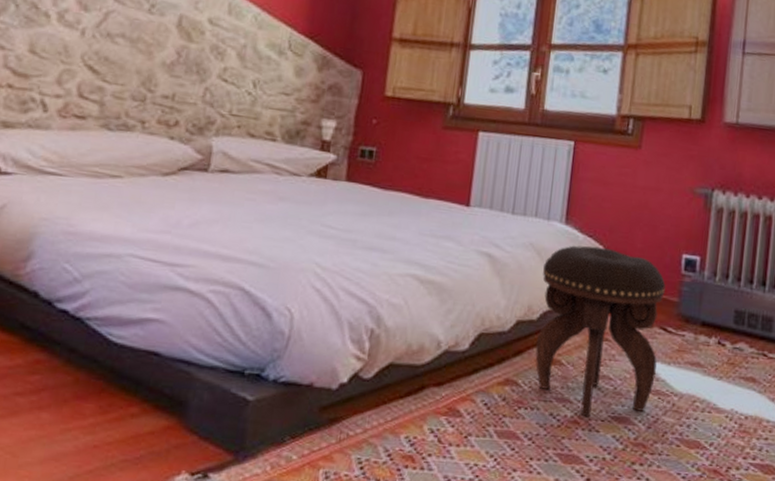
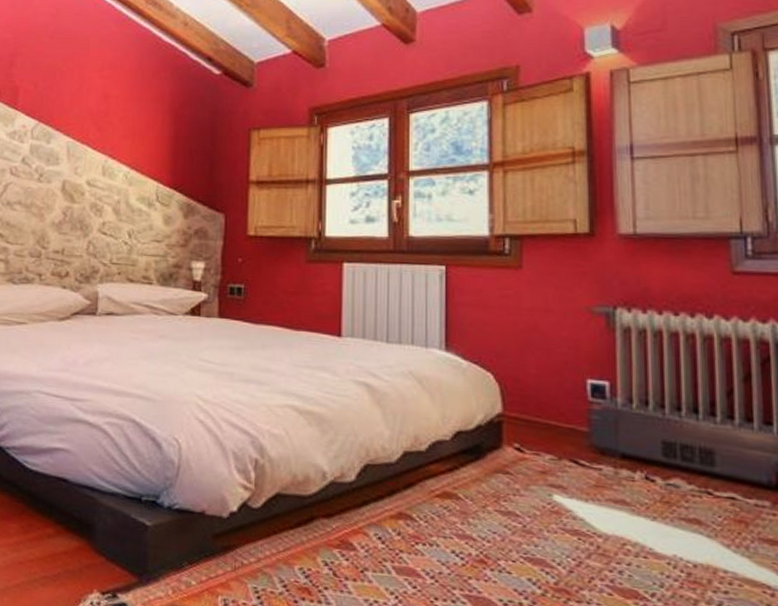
footstool: present [535,245,666,418] -> none [427,372,571,558]

